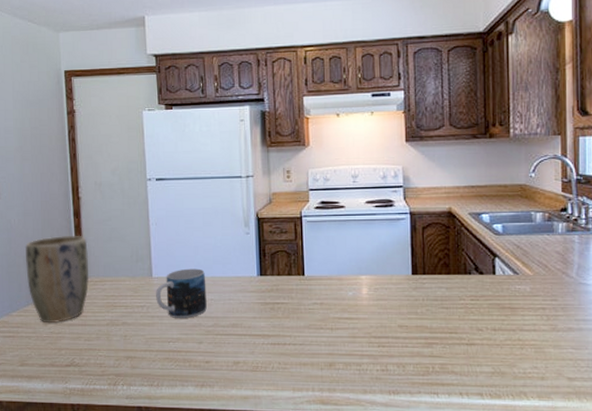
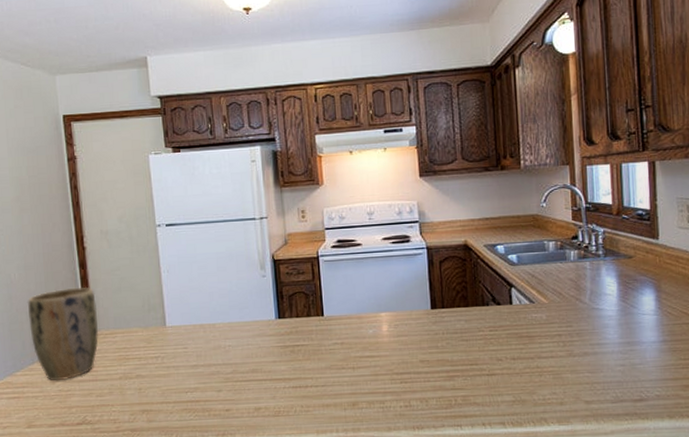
mug: present [156,268,207,318] -> none [170,315,225,367]

